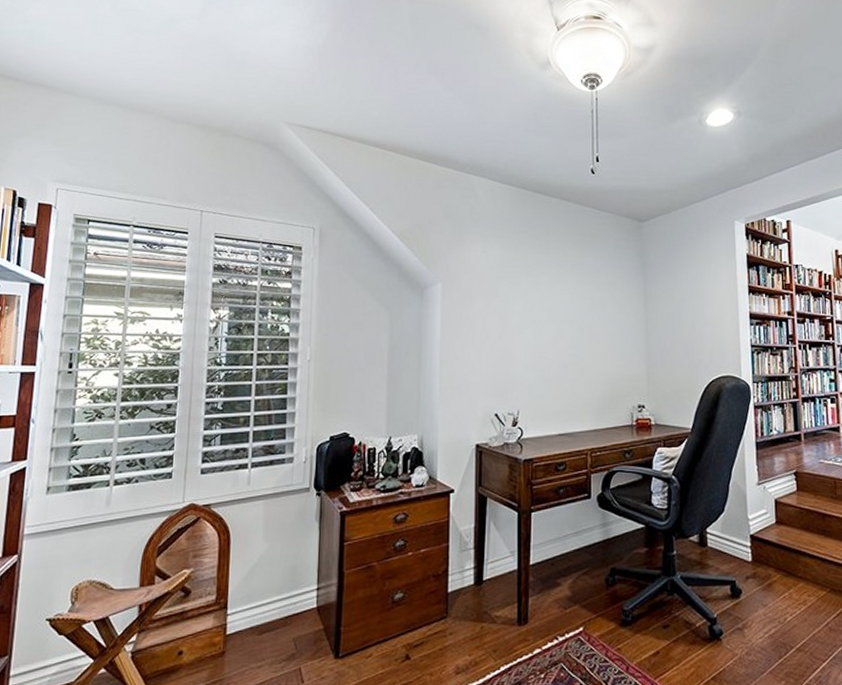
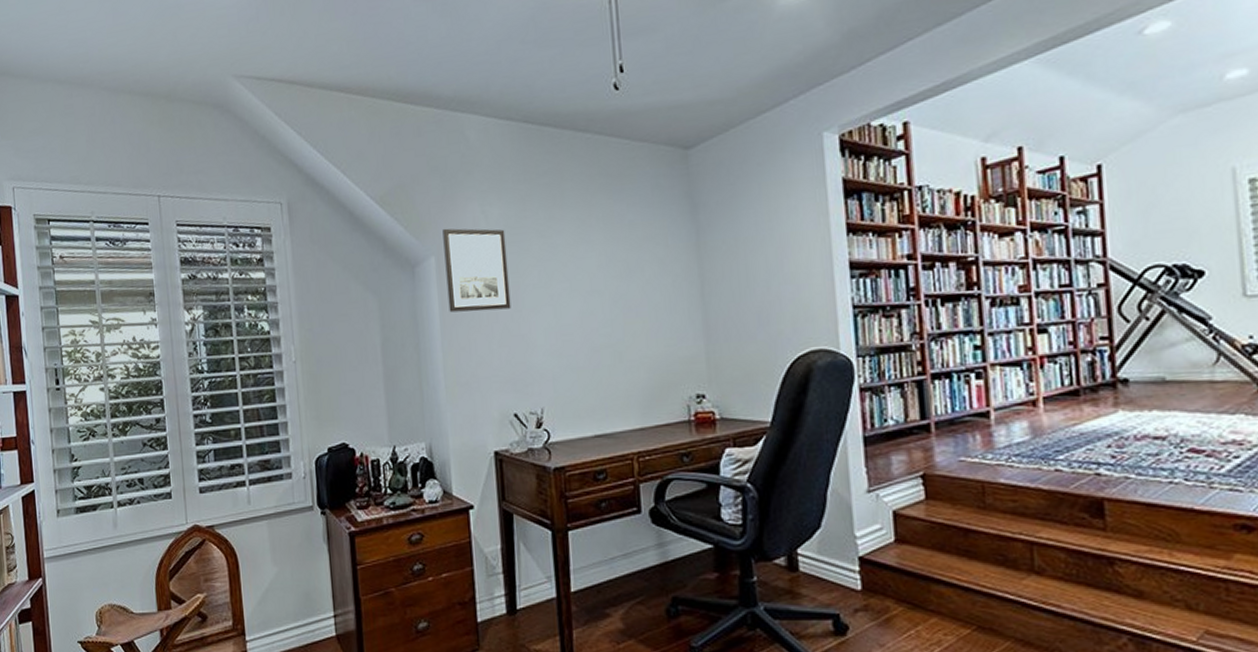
wall art: none [449,262,500,330] -> present [442,228,511,313]

